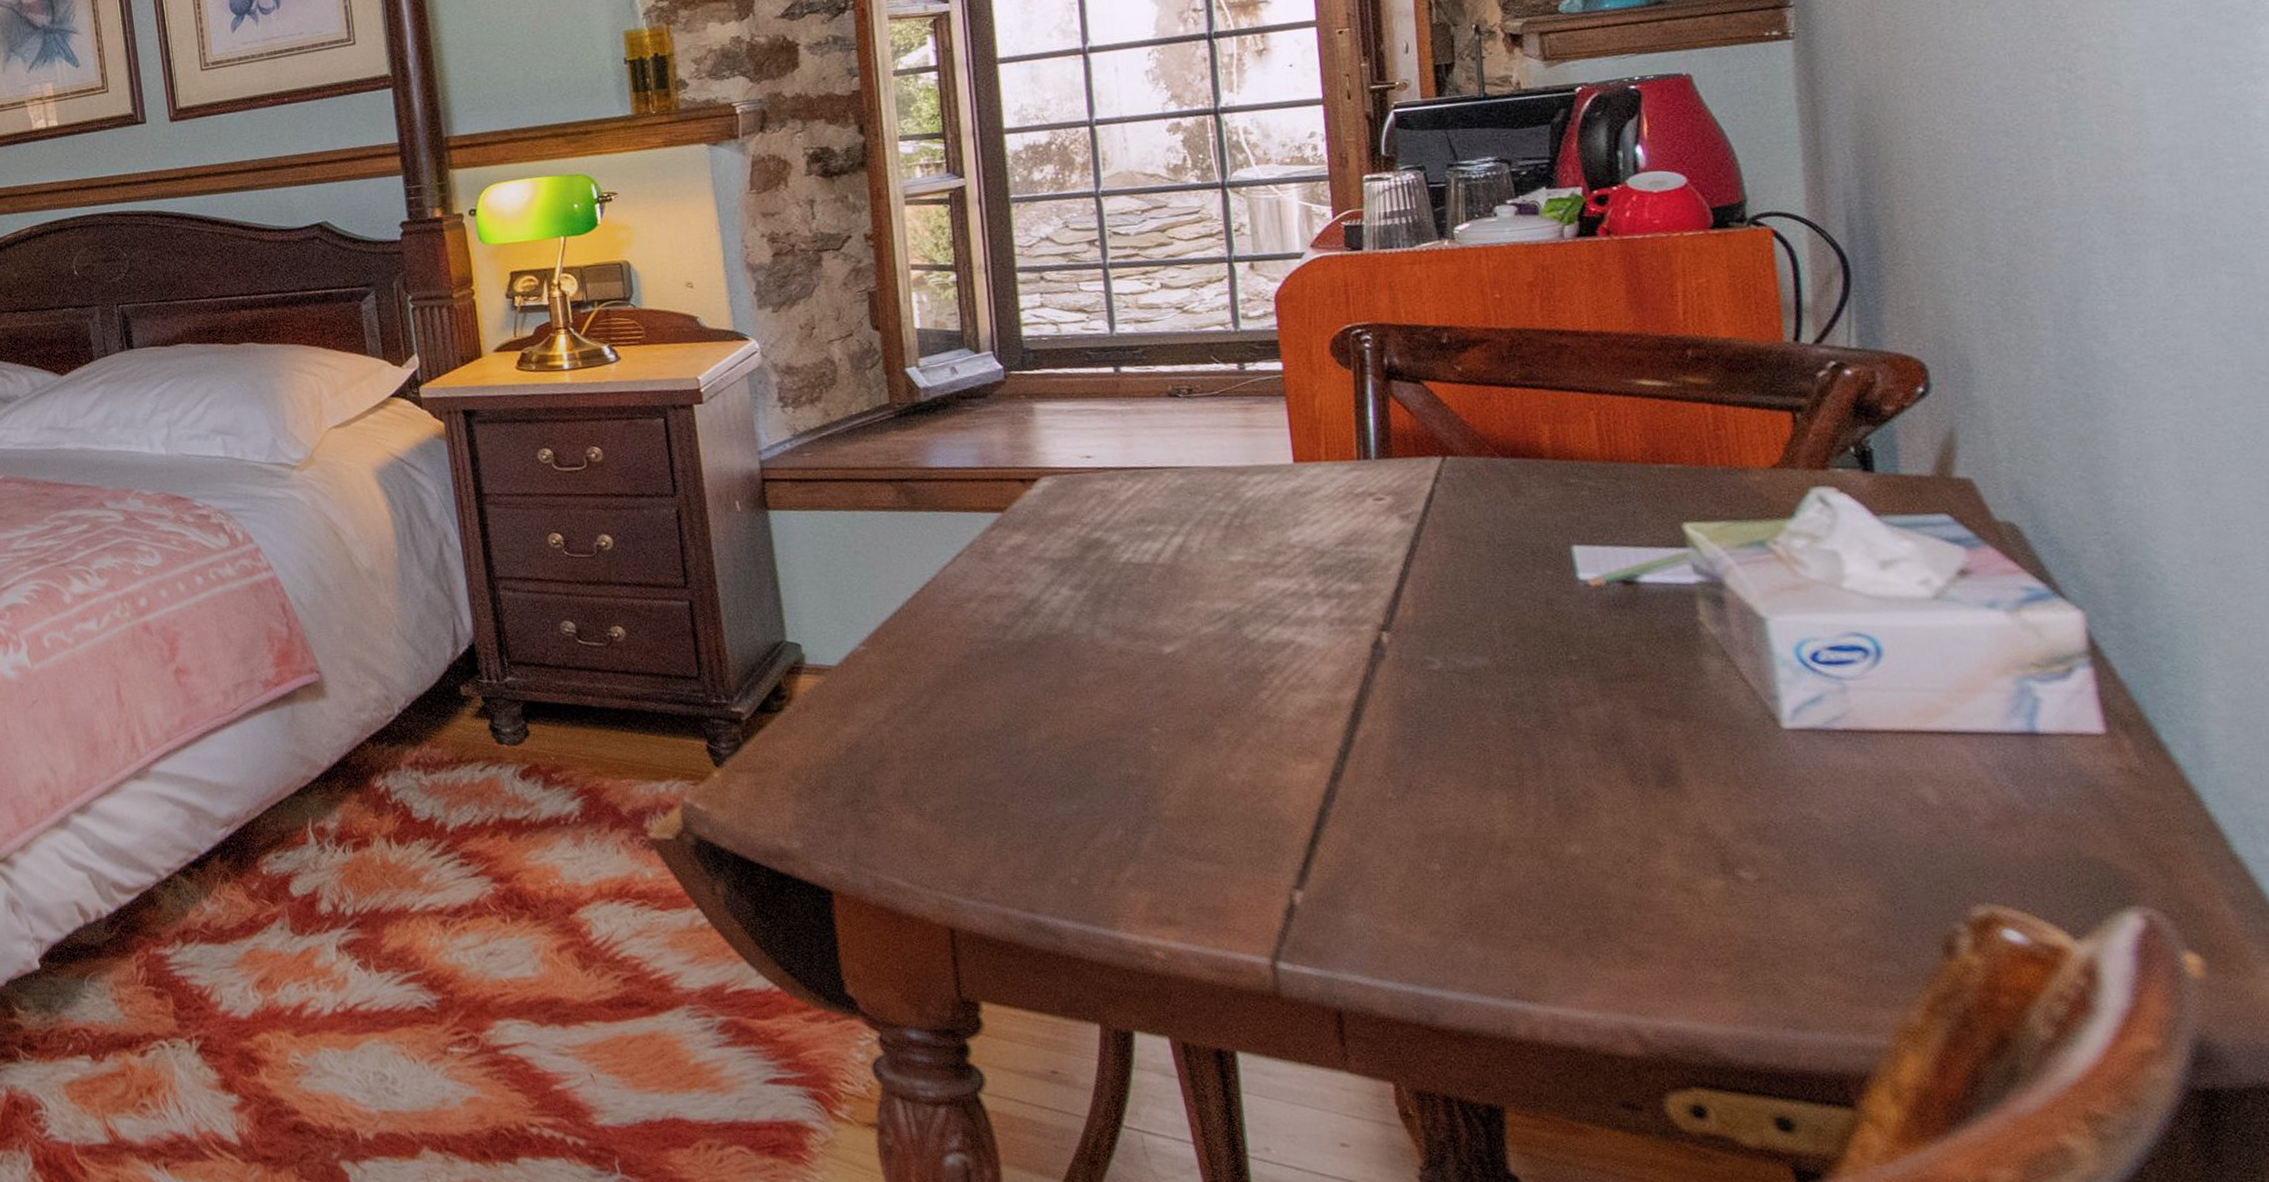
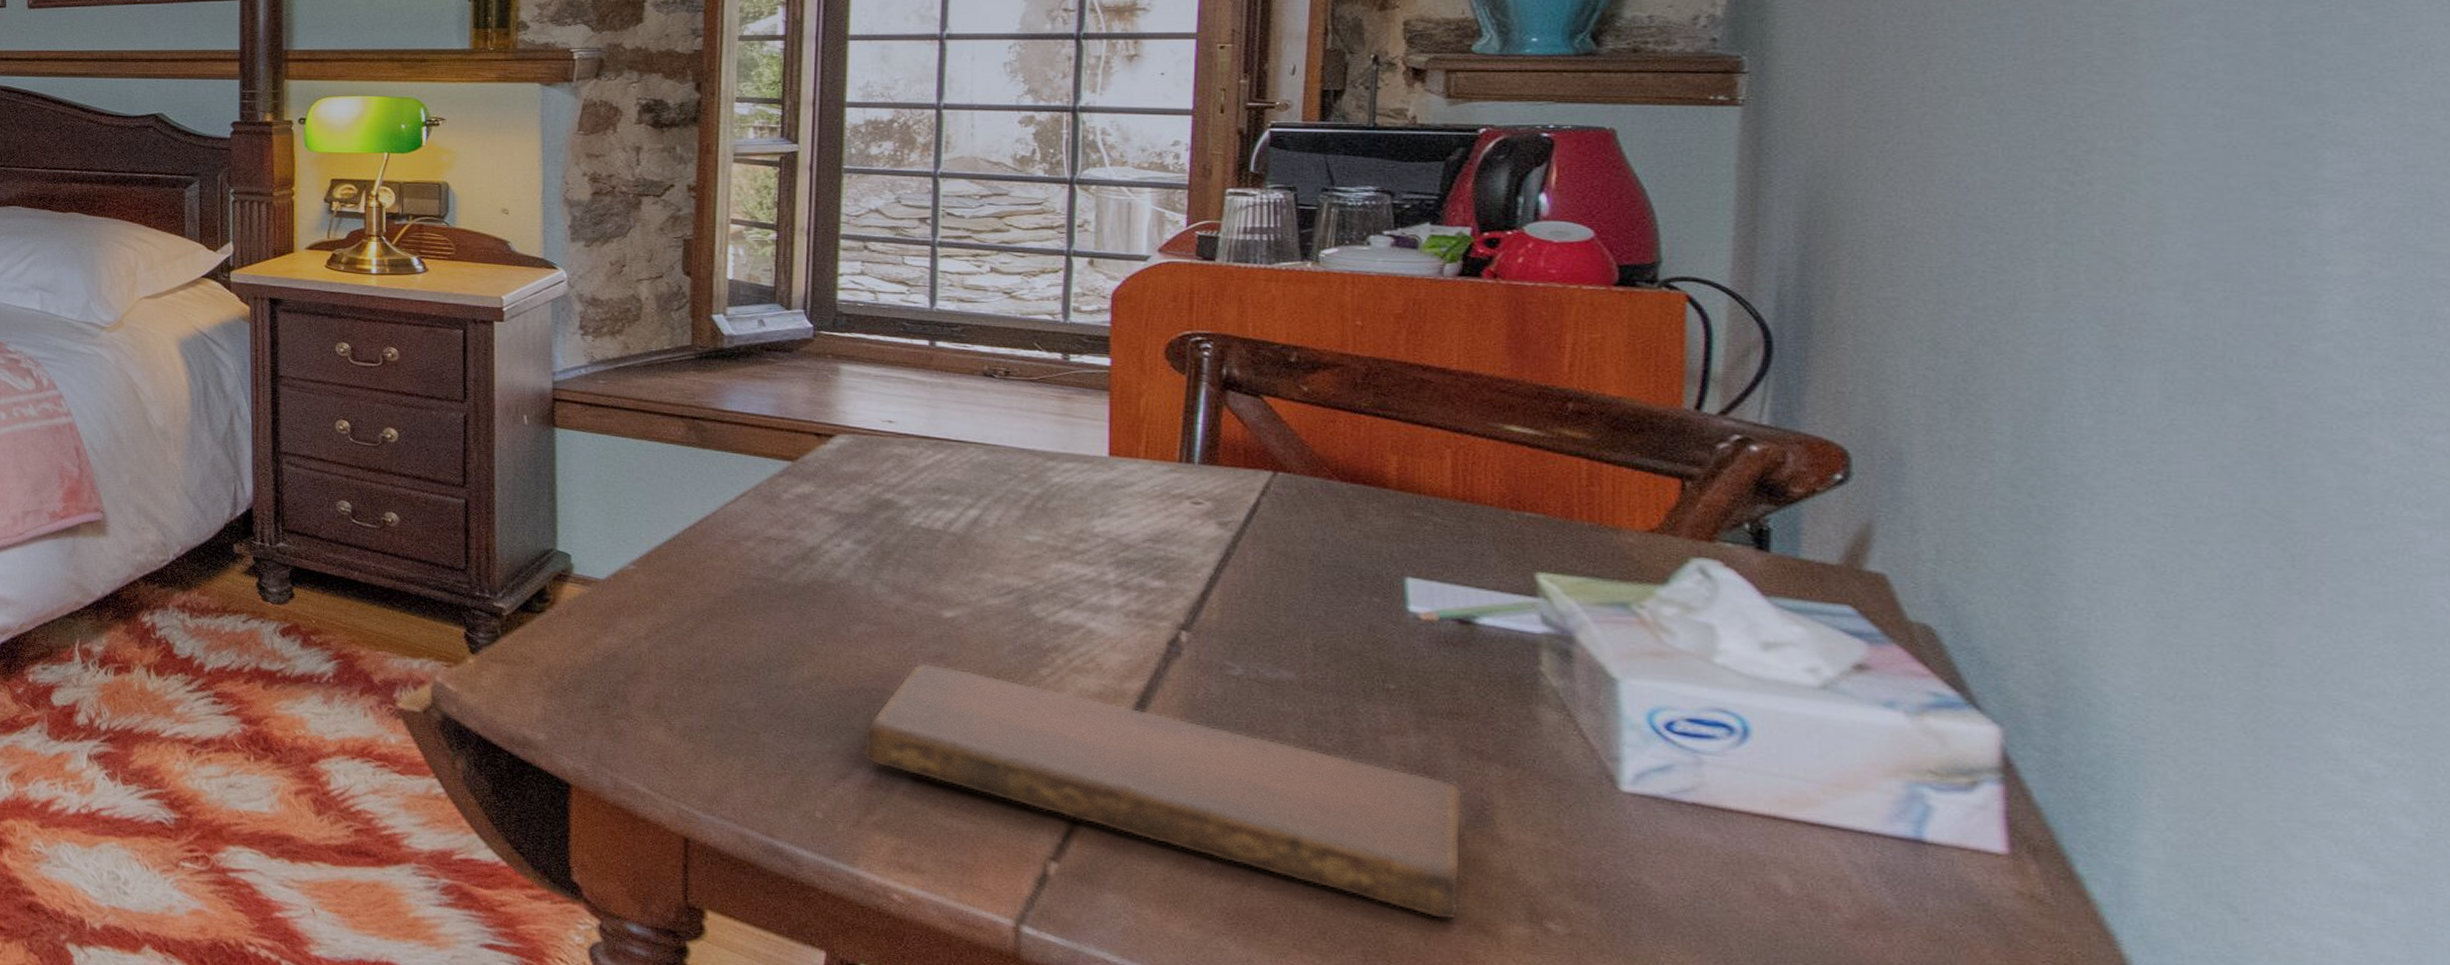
notebook: none [1104,703,1663,886] -> present [862,662,1463,921]

